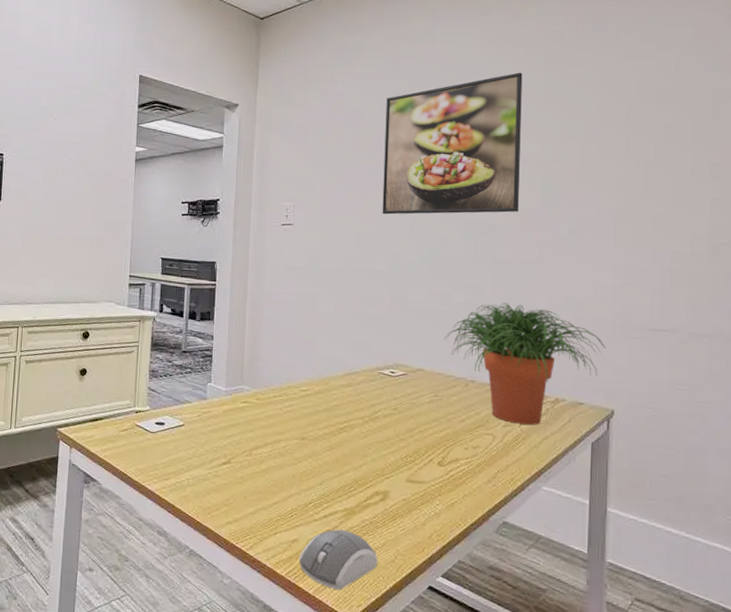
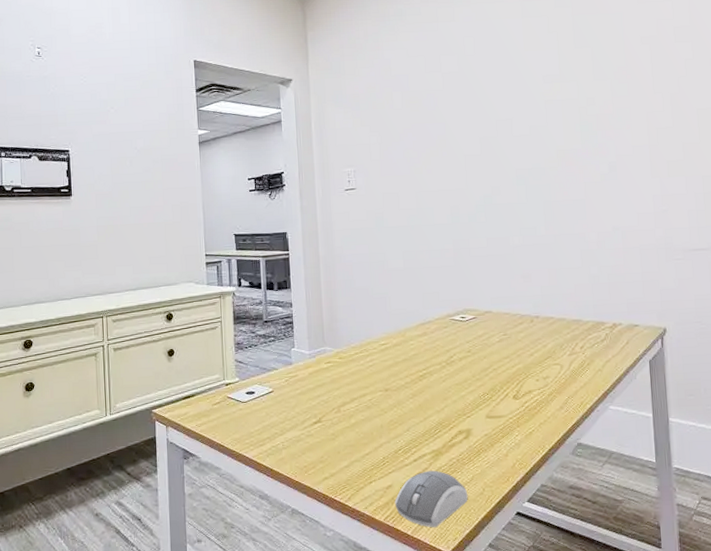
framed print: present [382,72,523,215] -> none [430,24,563,170]
potted plant: present [443,303,606,425] -> none [506,240,653,351]

